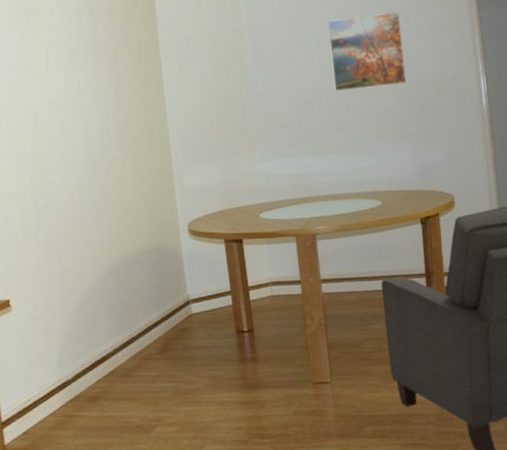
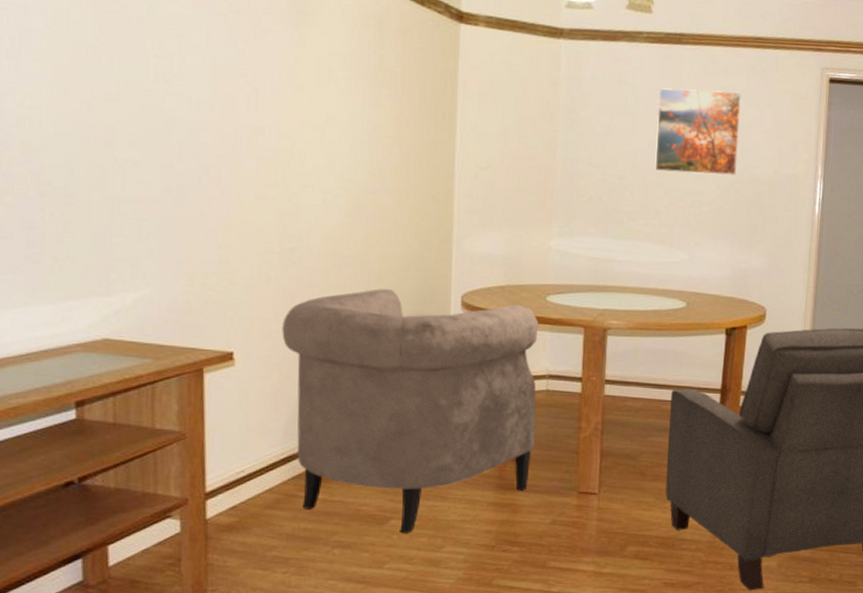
chair: none [45,225,269,439] -> present [282,289,539,534]

